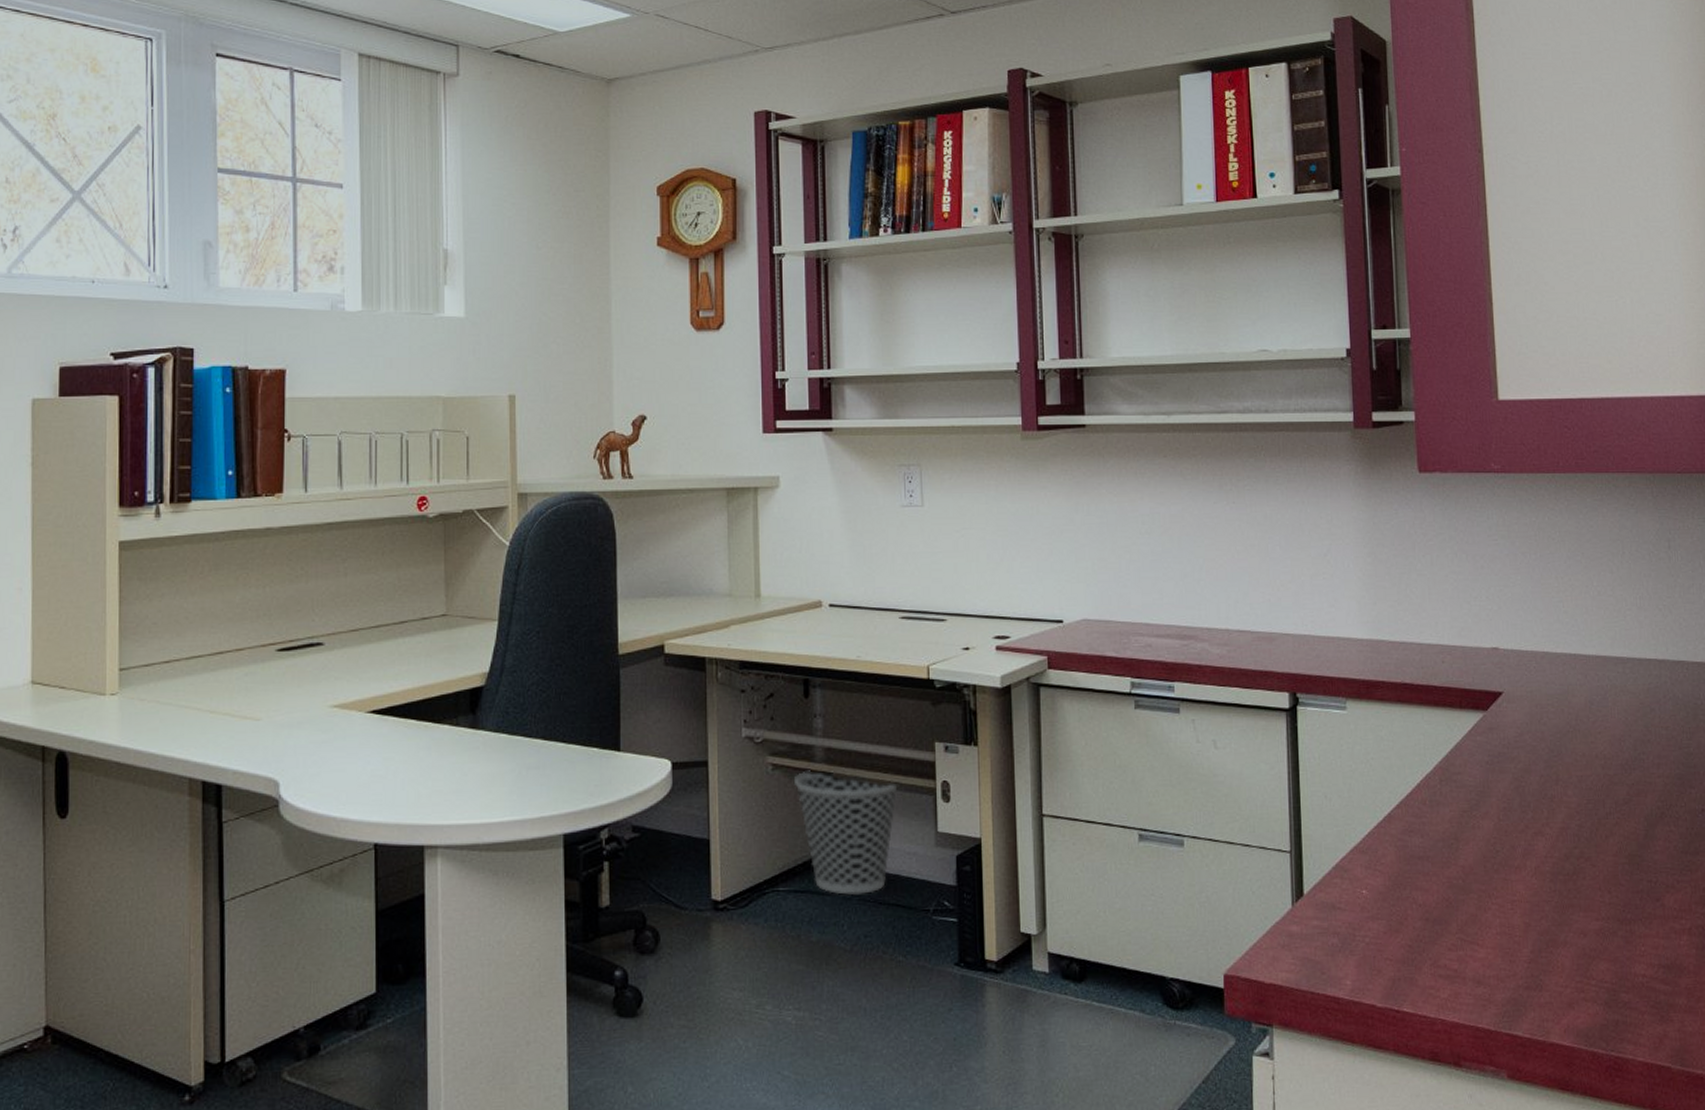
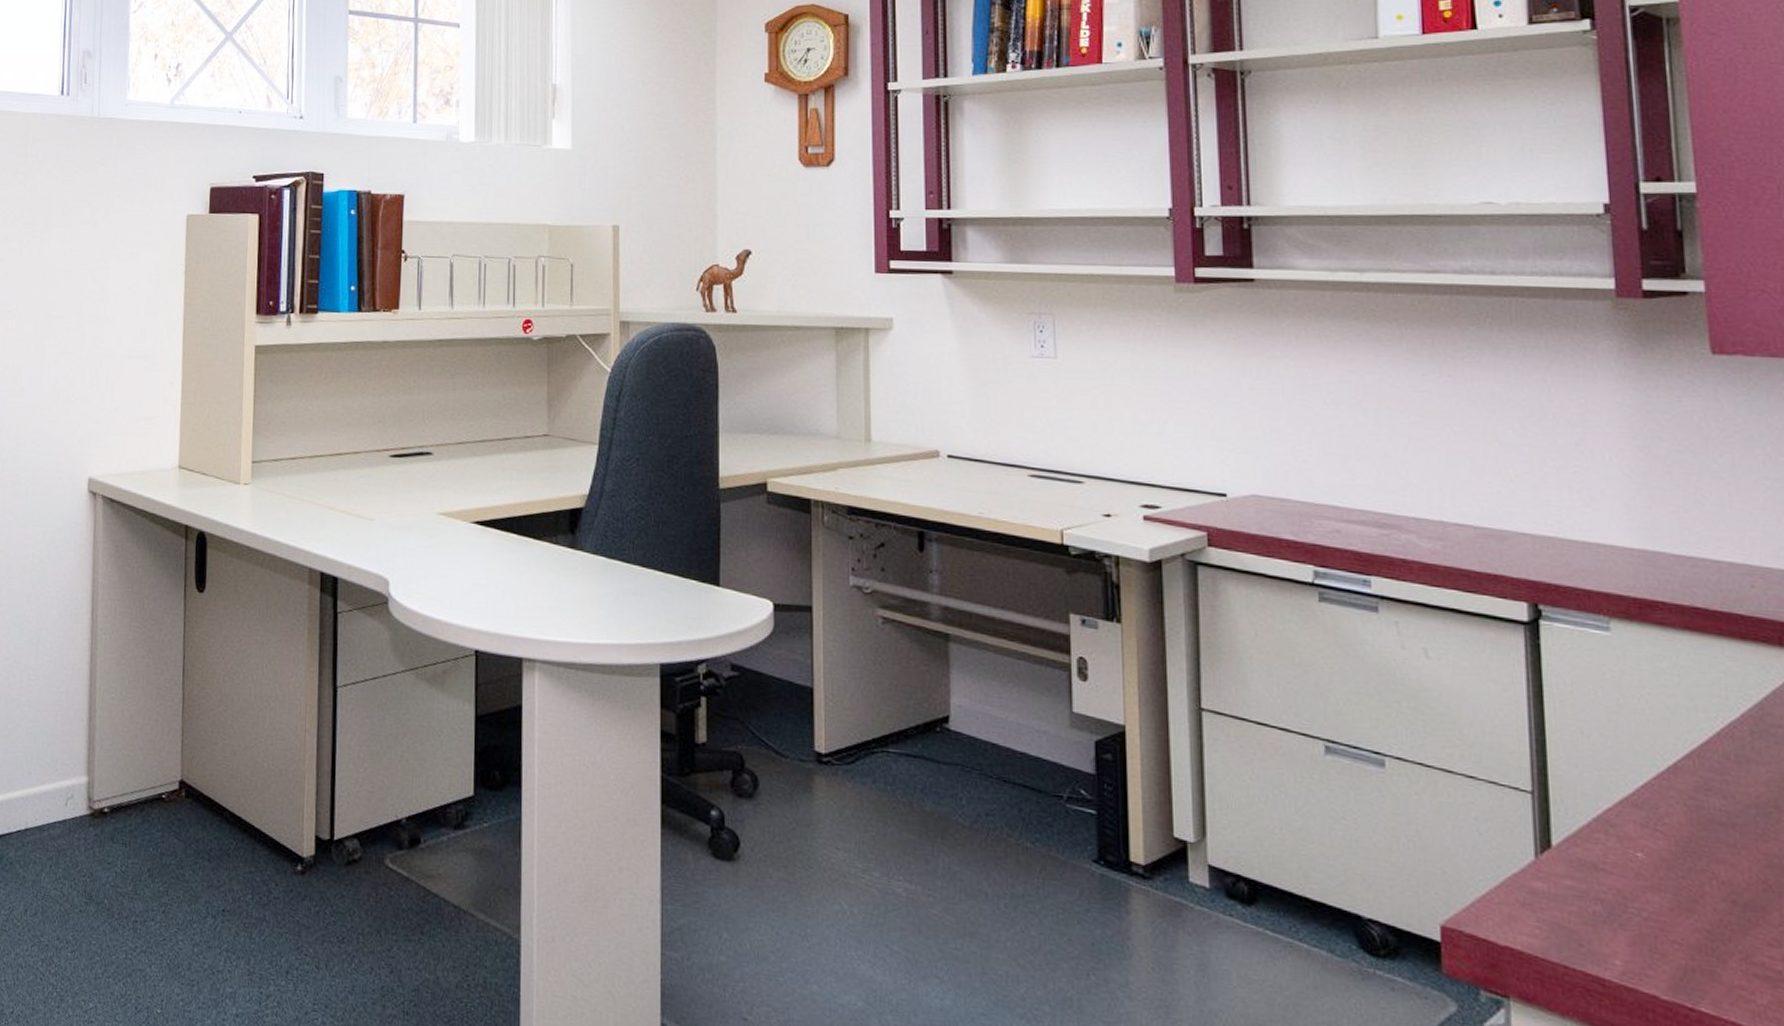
wastebasket: present [795,770,898,895] -> none [907,628,1026,769]

